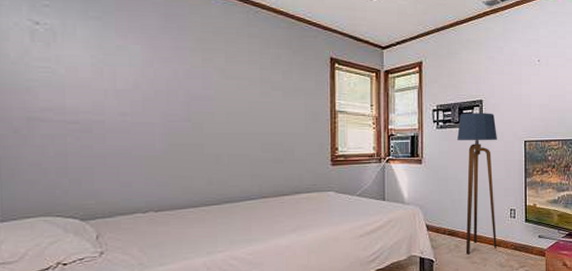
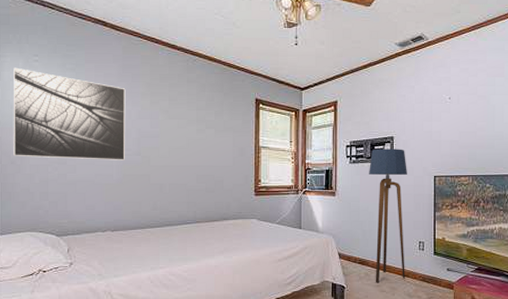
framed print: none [14,13,171,128] -> present [13,67,126,160]

